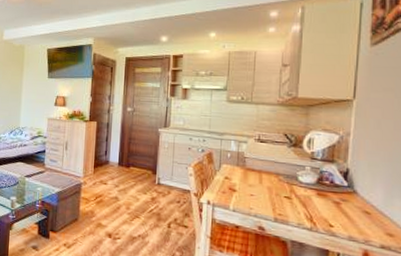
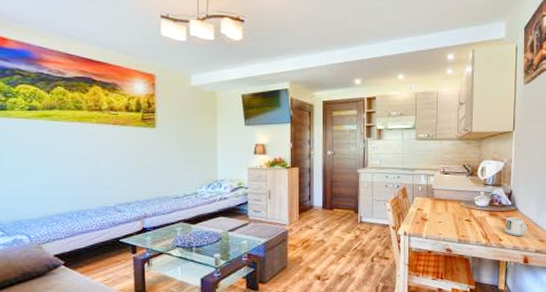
mug: none [337,200,370,225] -> present [505,217,528,236]

